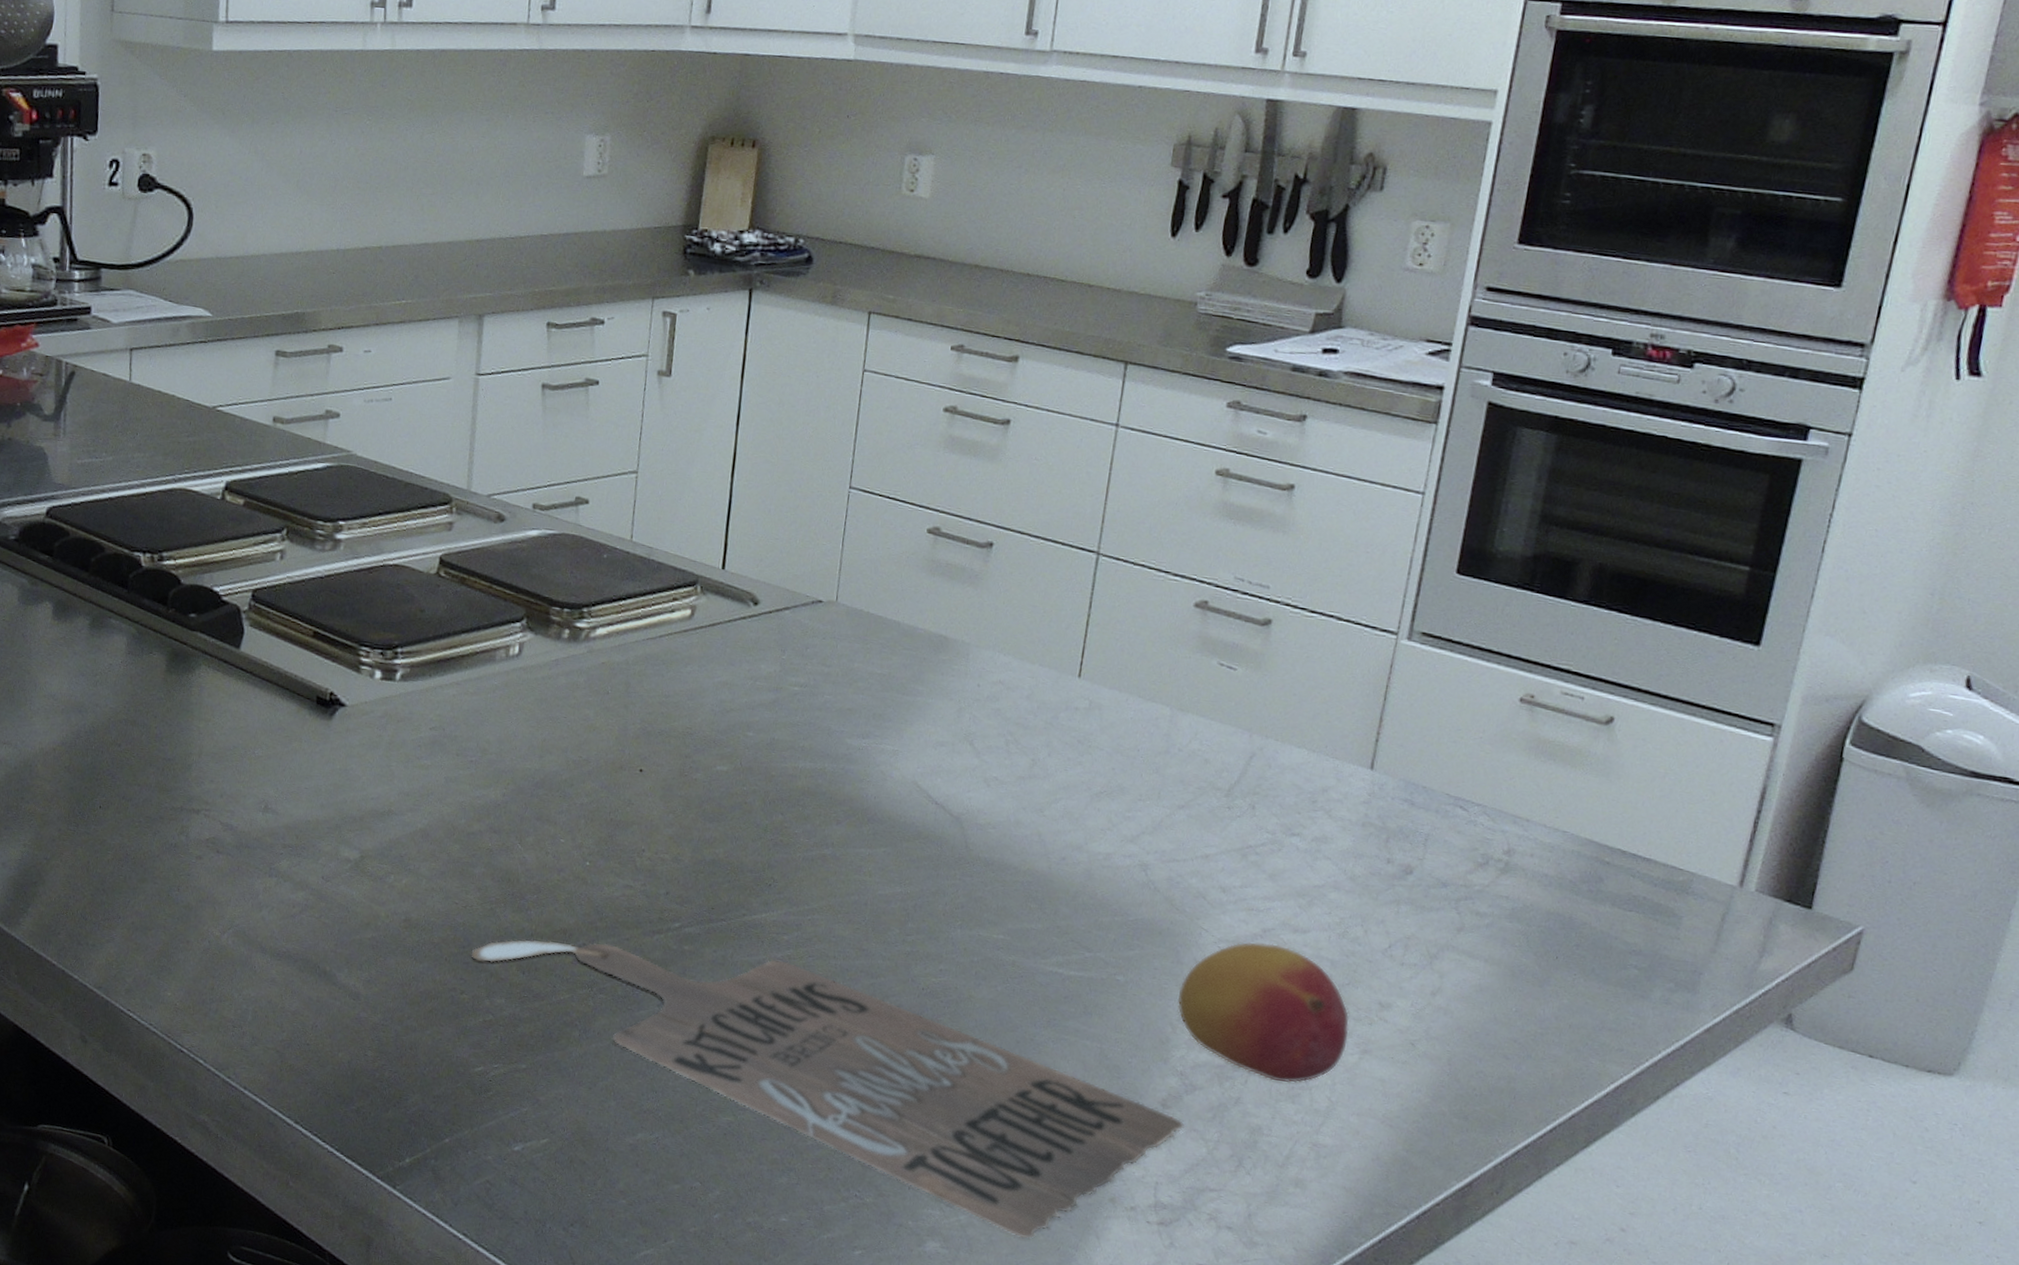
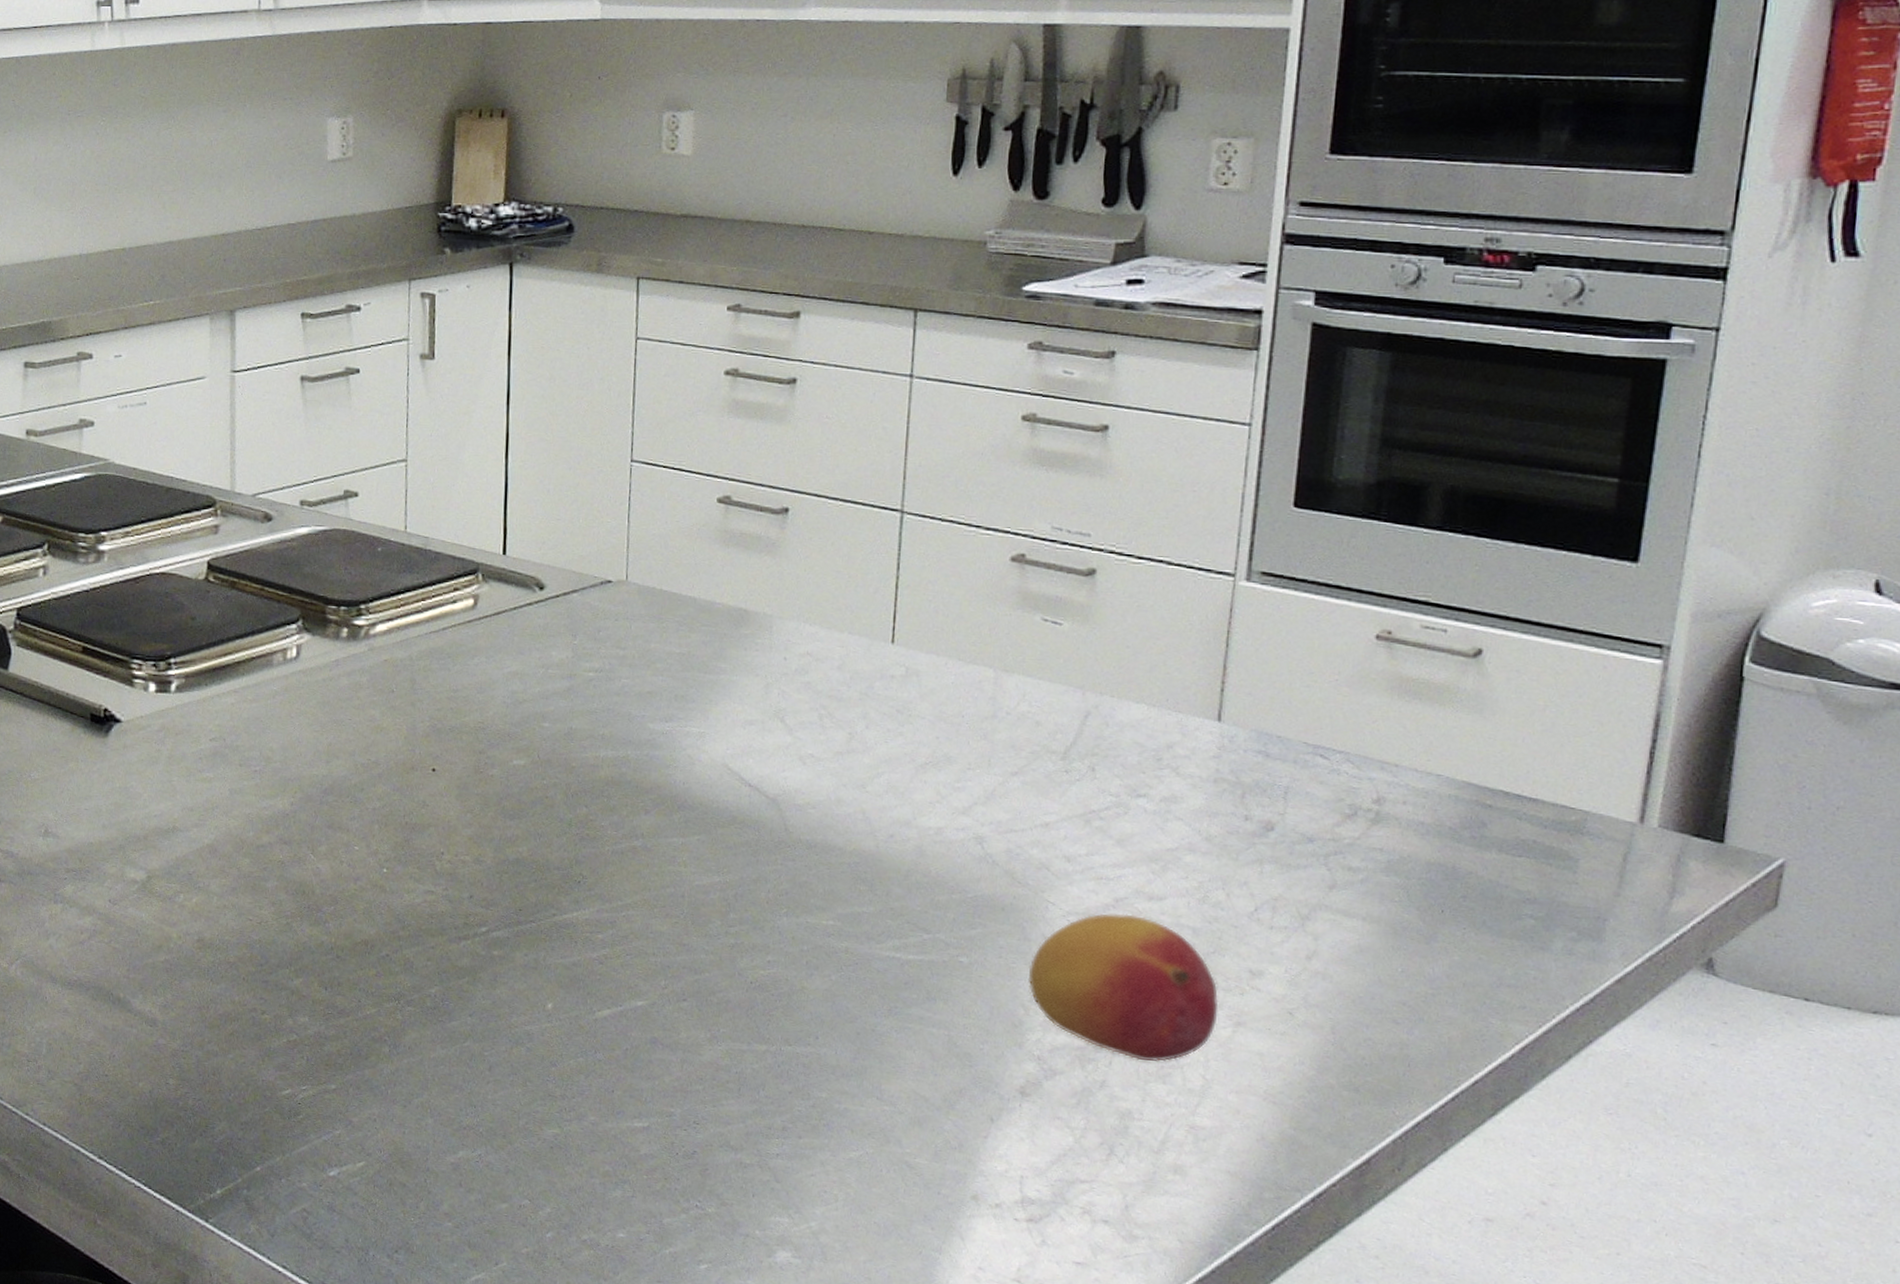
home sign: present [471,939,1186,1239] -> none [269,953,1048,1243]

